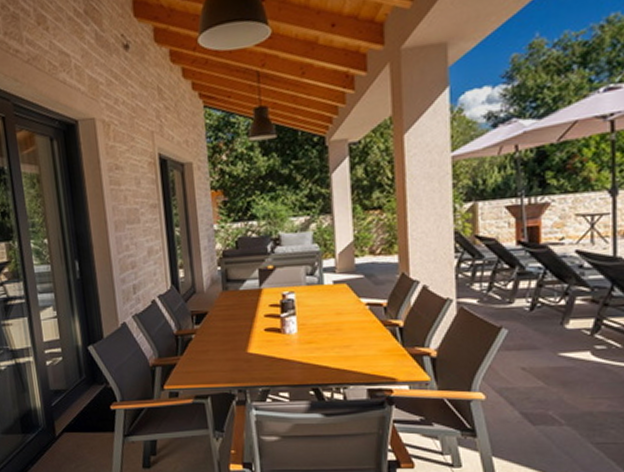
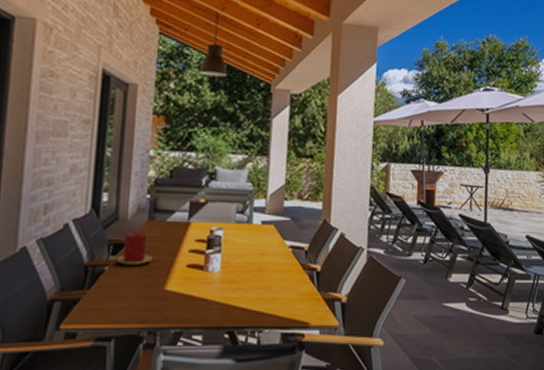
candle: none [200,301,232,333] -> present [116,232,152,266]

